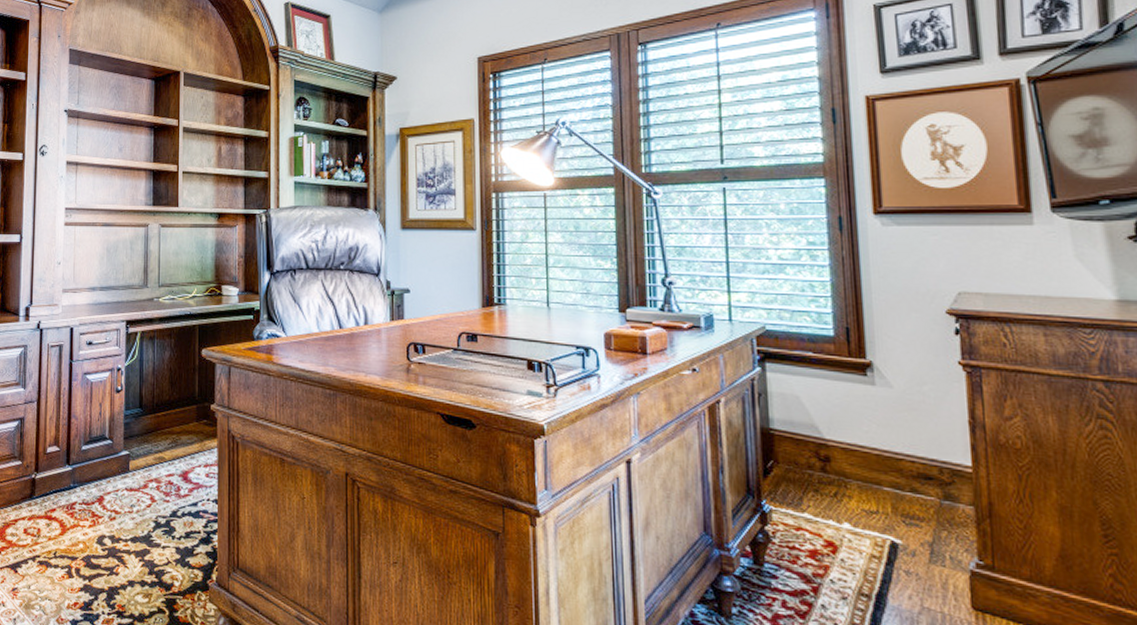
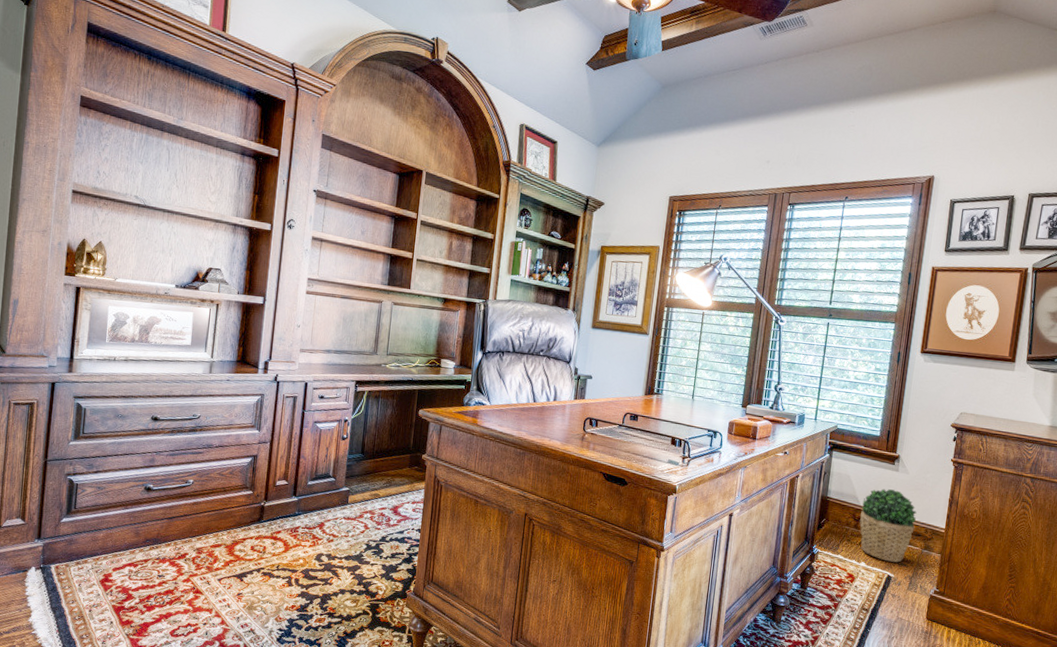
potted plant: none [826,412,921,522] -> present [859,489,917,563]

